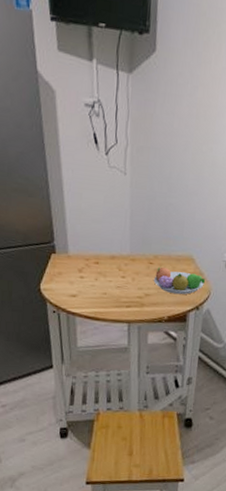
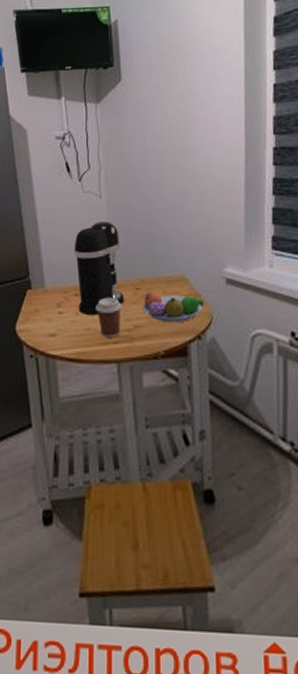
coffee maker: none [96,197,140,282] -> present [73,221,125,315]
coffee cup: none [113,267,136,302] -> present [96,297,122,337]

